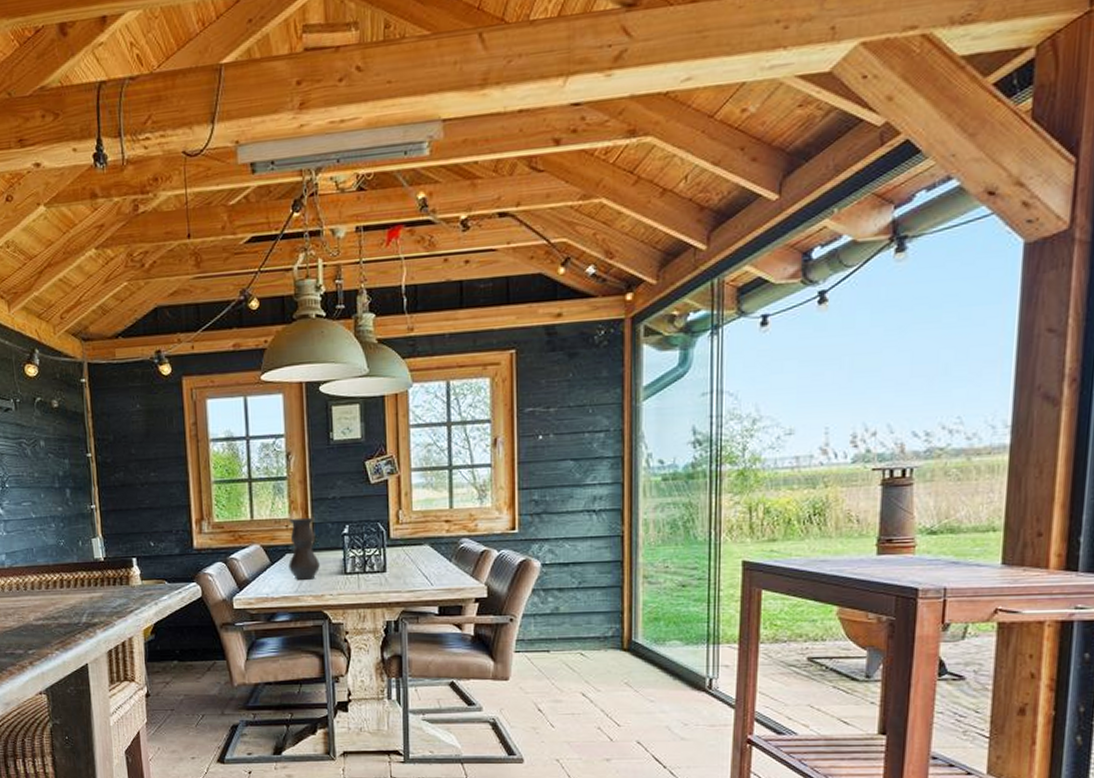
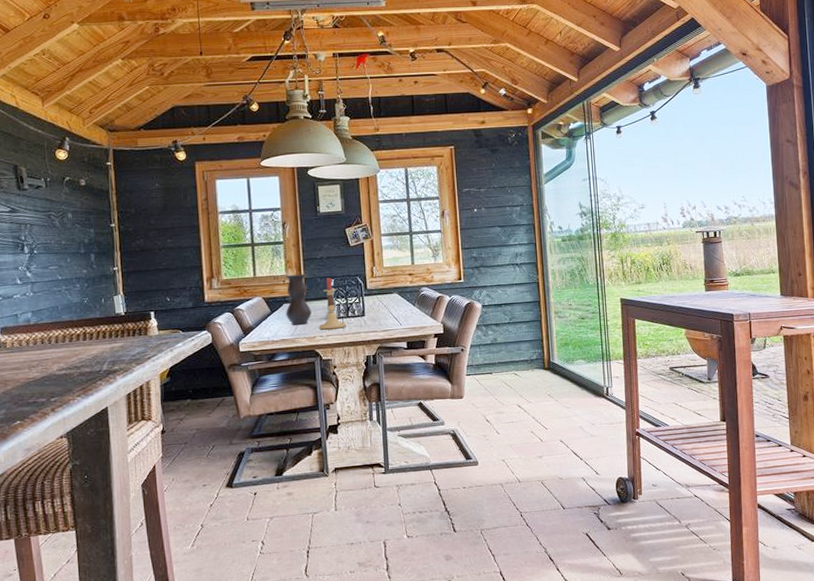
candlestick: none [328,523,362,587] -> present [318,277,346,330]

